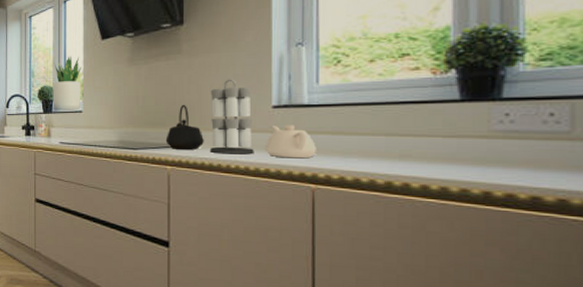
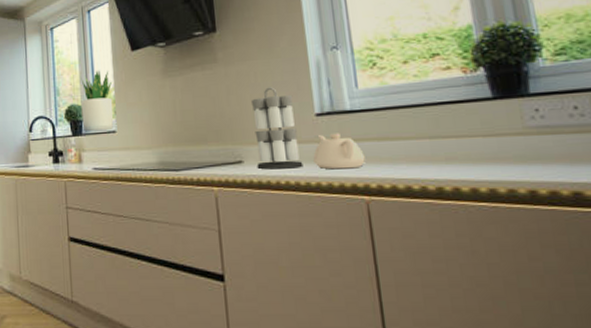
kettle: present [165,104,204,150] -> none [209,117,250,168]

